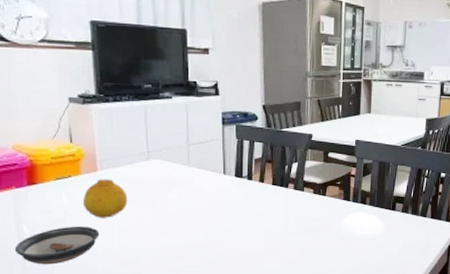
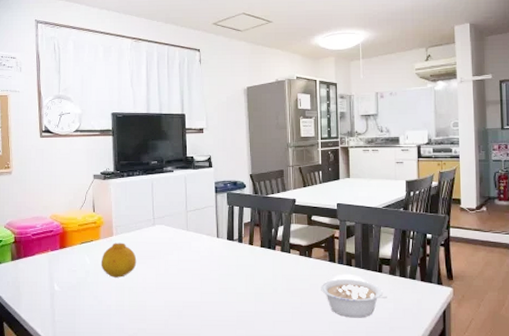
saucer: present [14,226,100,265] -> none [47,284,113,319]
legume: none [333,217,398,255] -> present [321,279,387,318]

